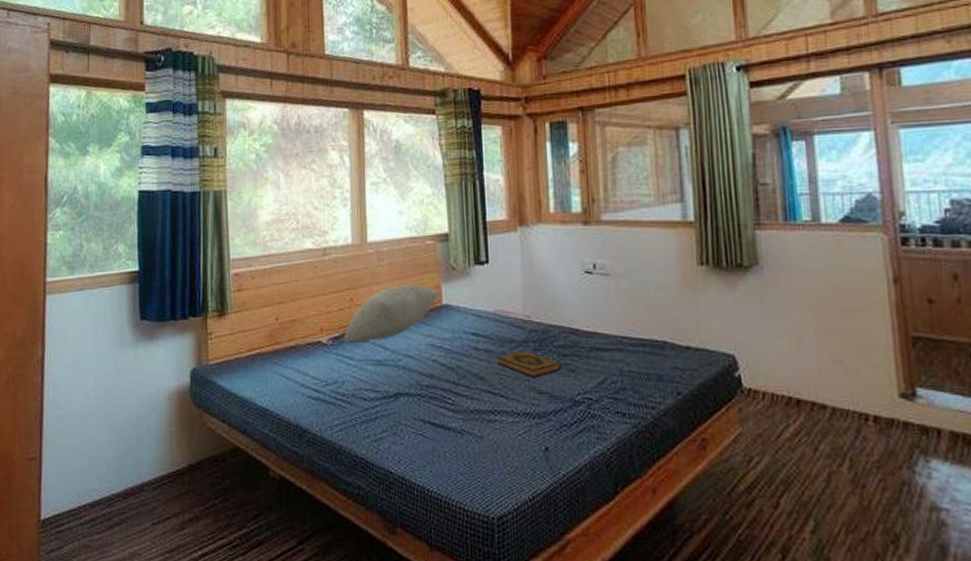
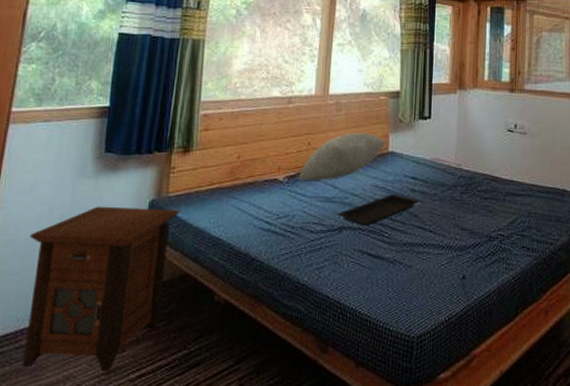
nightstand: none [79,377,222,549] -> present [23,206,180,371]
serving tray: none [390,353,486,390] -> present [336,193,420,225]
hardback book: present [497,350,562,378] -> none [430,193,482,216]

